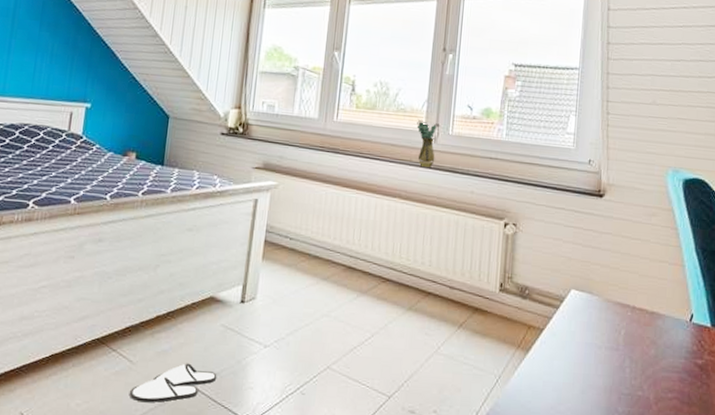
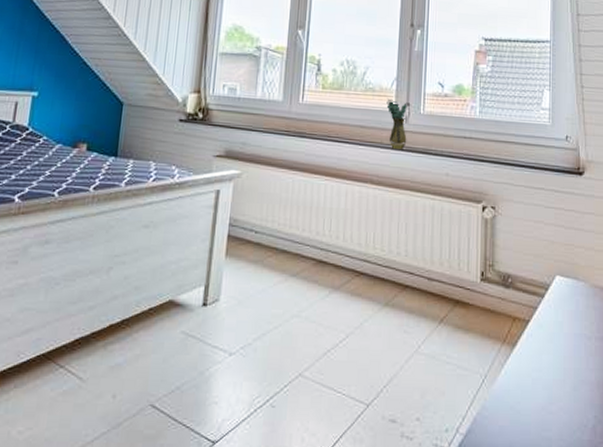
slippers: present [129,363,217,403] -> none [78,377,178,426]

